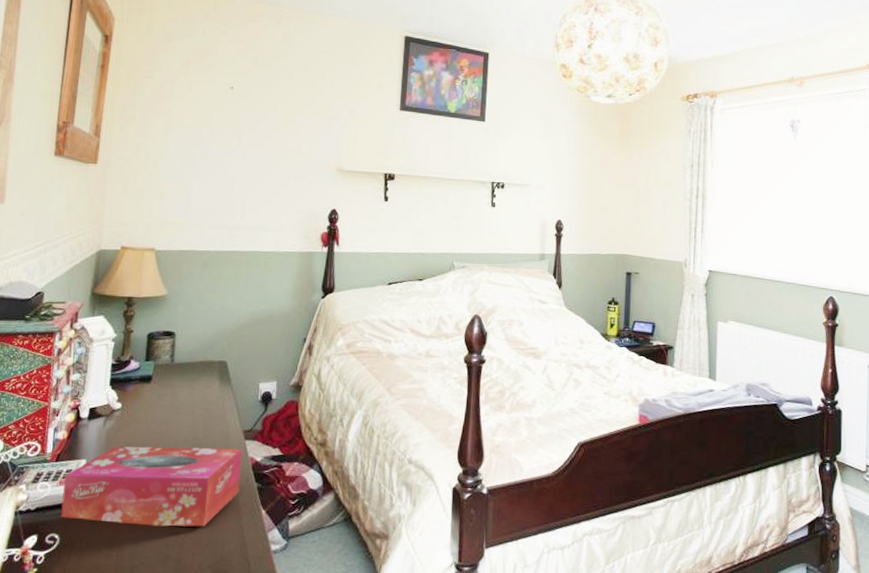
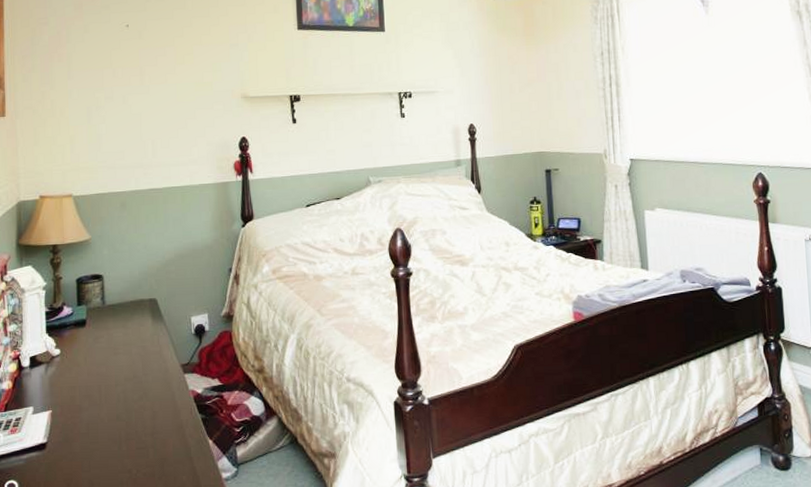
tissue box: present [61,446,243,527] -> none [15,383,184,465]

